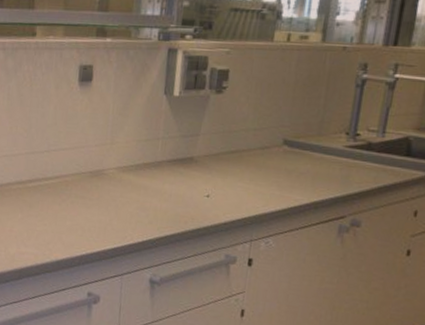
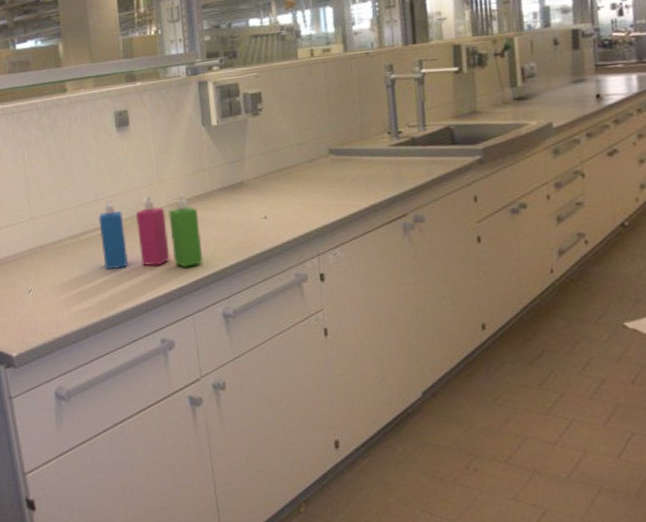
soap dispenser: none [46,152,144,230] -> present [98,194,203,270]

